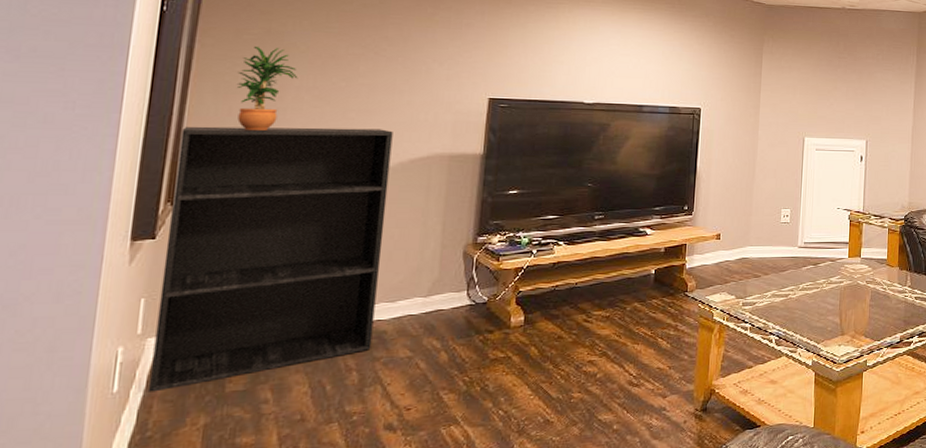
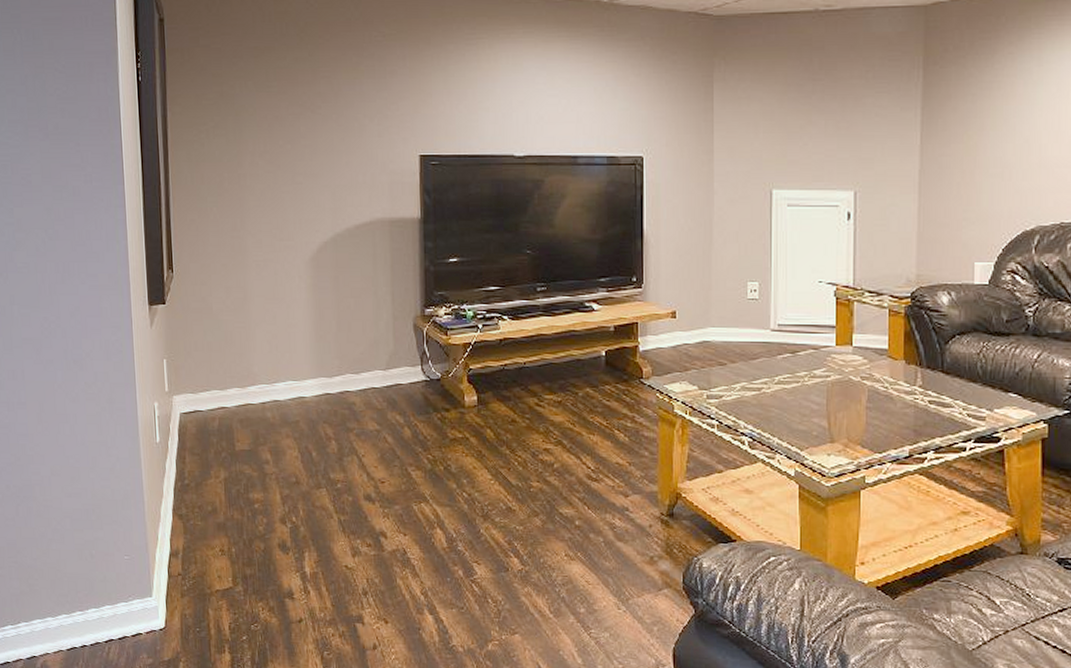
bookshelf: present [149,126,393,392] -> none [169,193,344,445]
potted plant: present [236,45,298,131] -> none [203,111,251,199]

